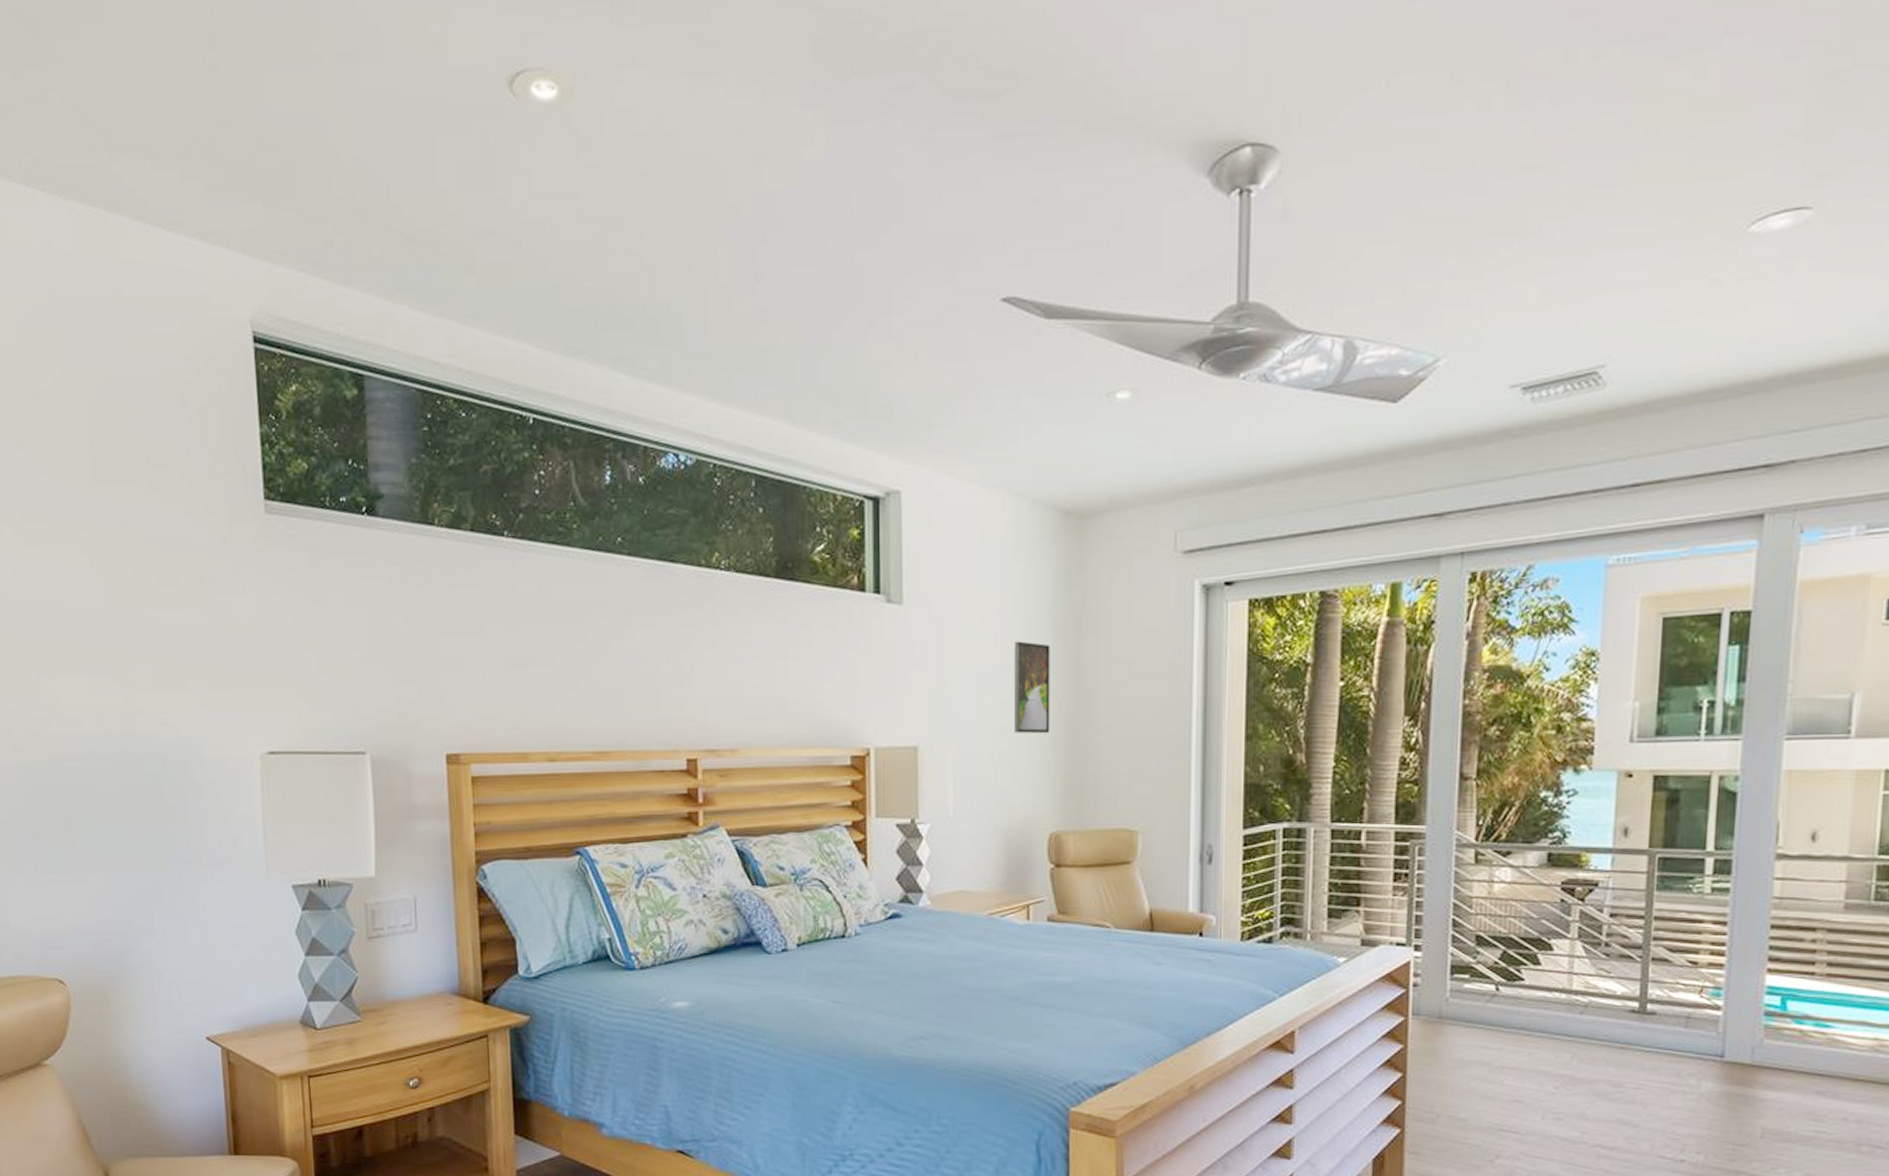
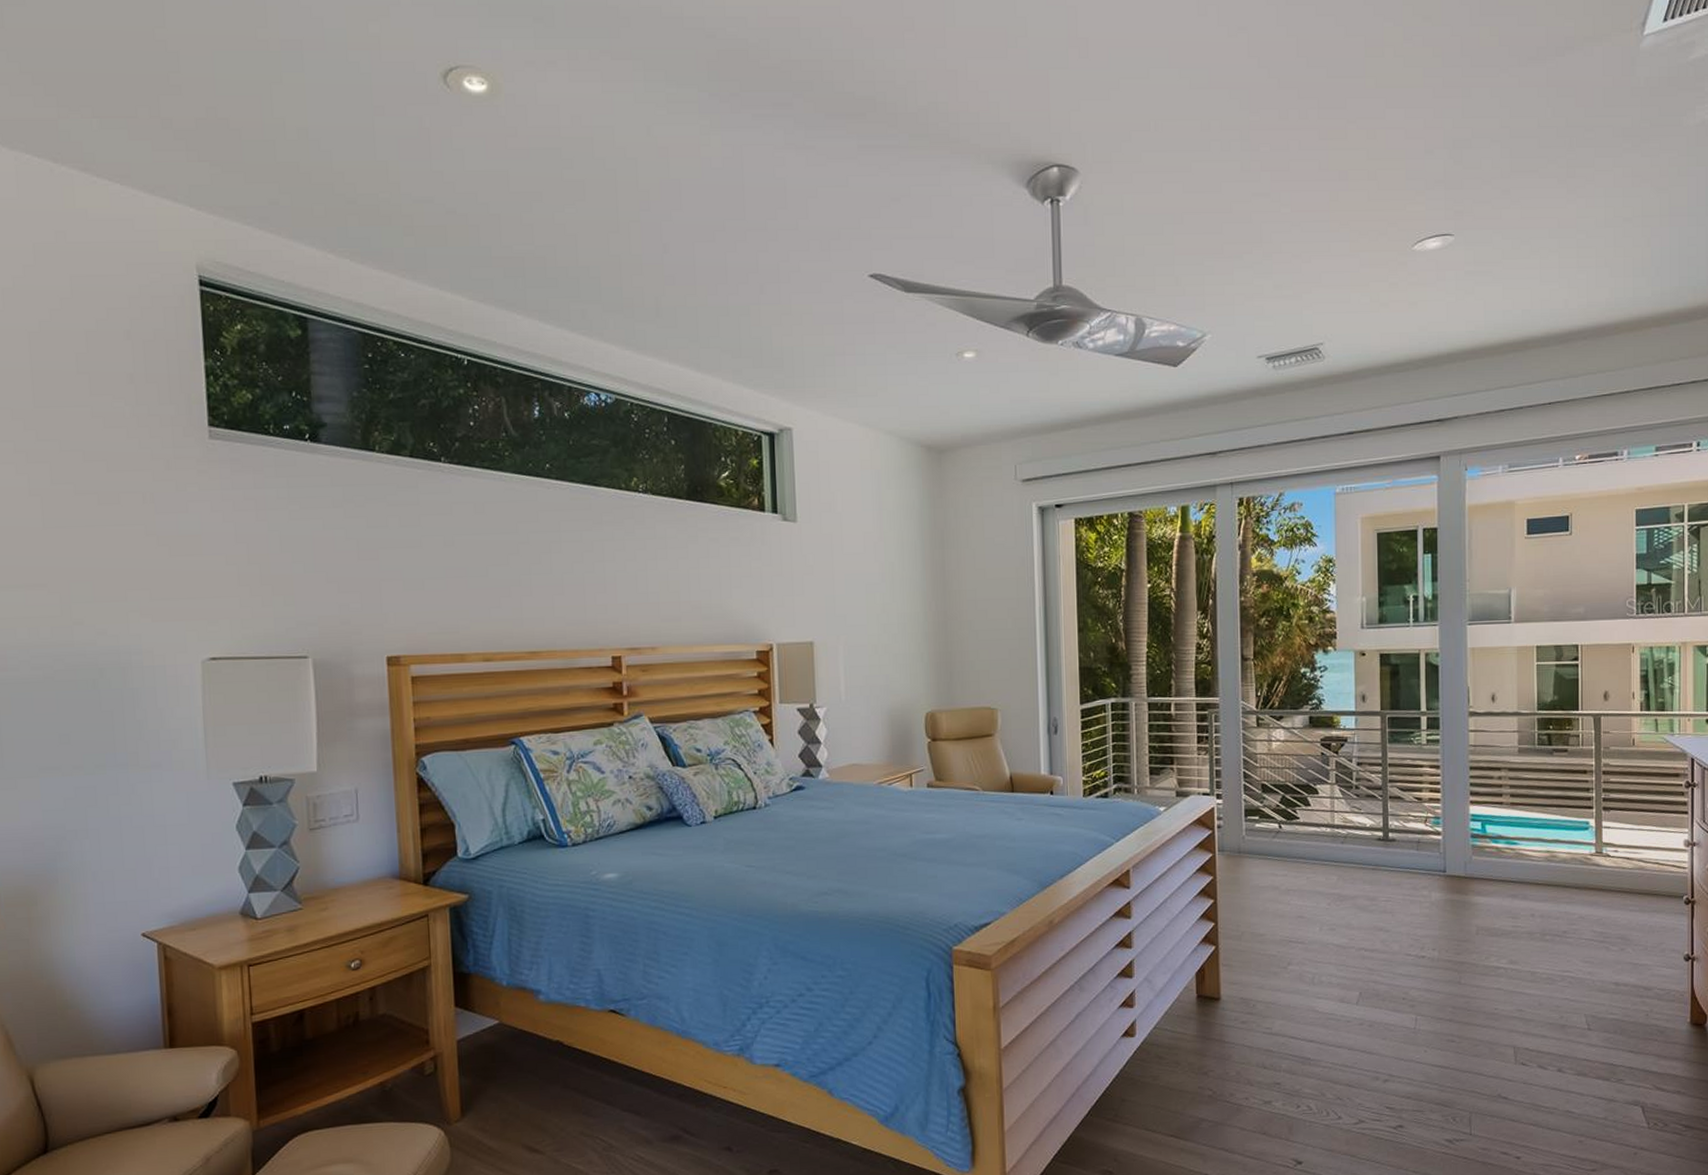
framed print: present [1014,641,1050,734] -> none [891,552,923,630]

